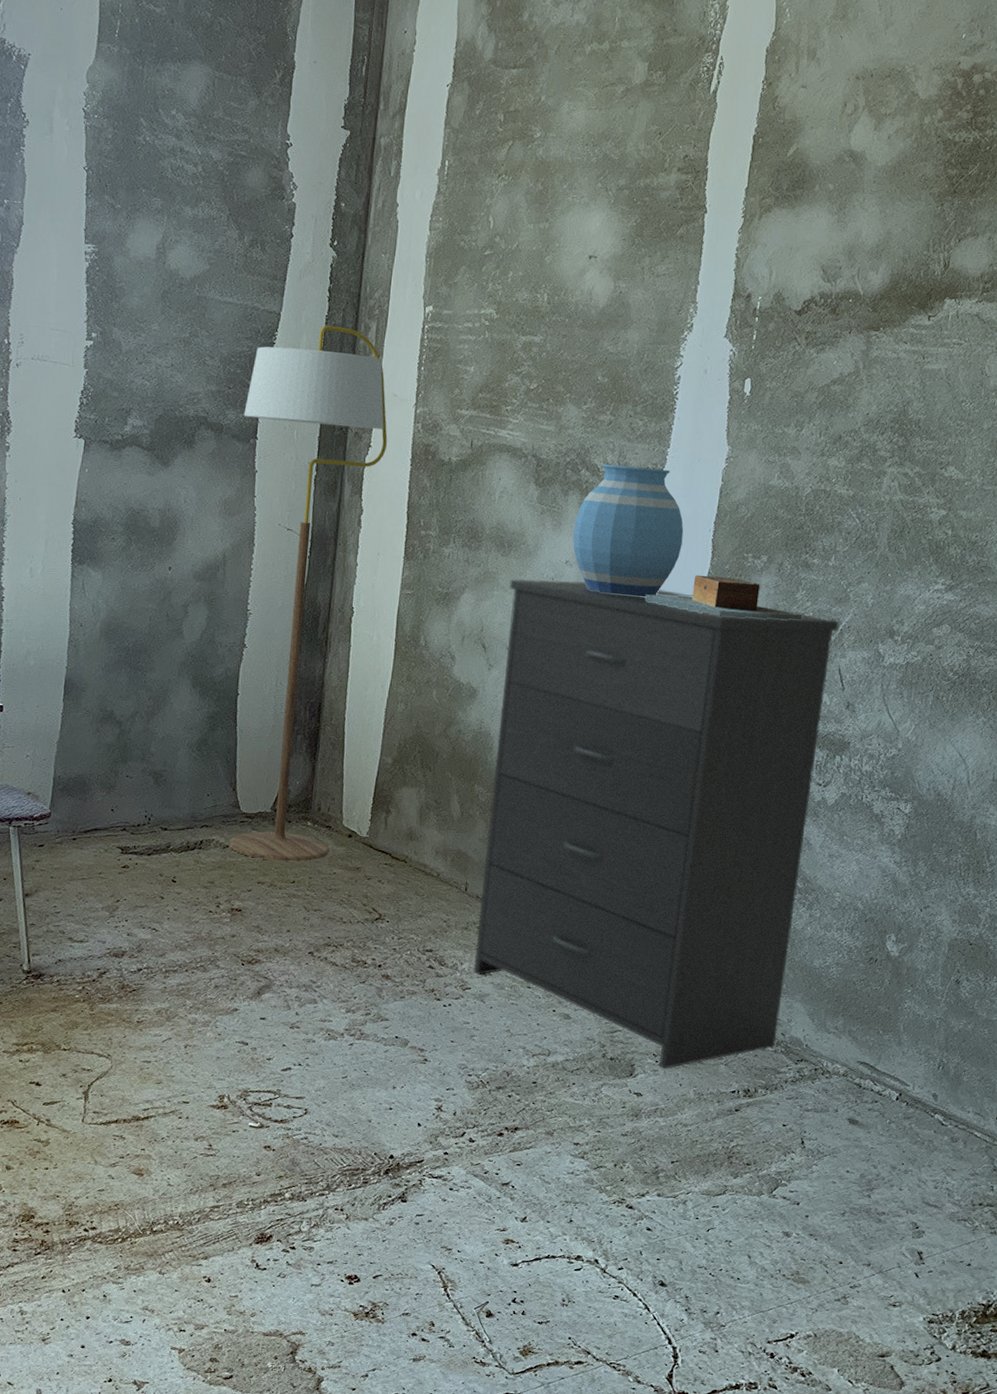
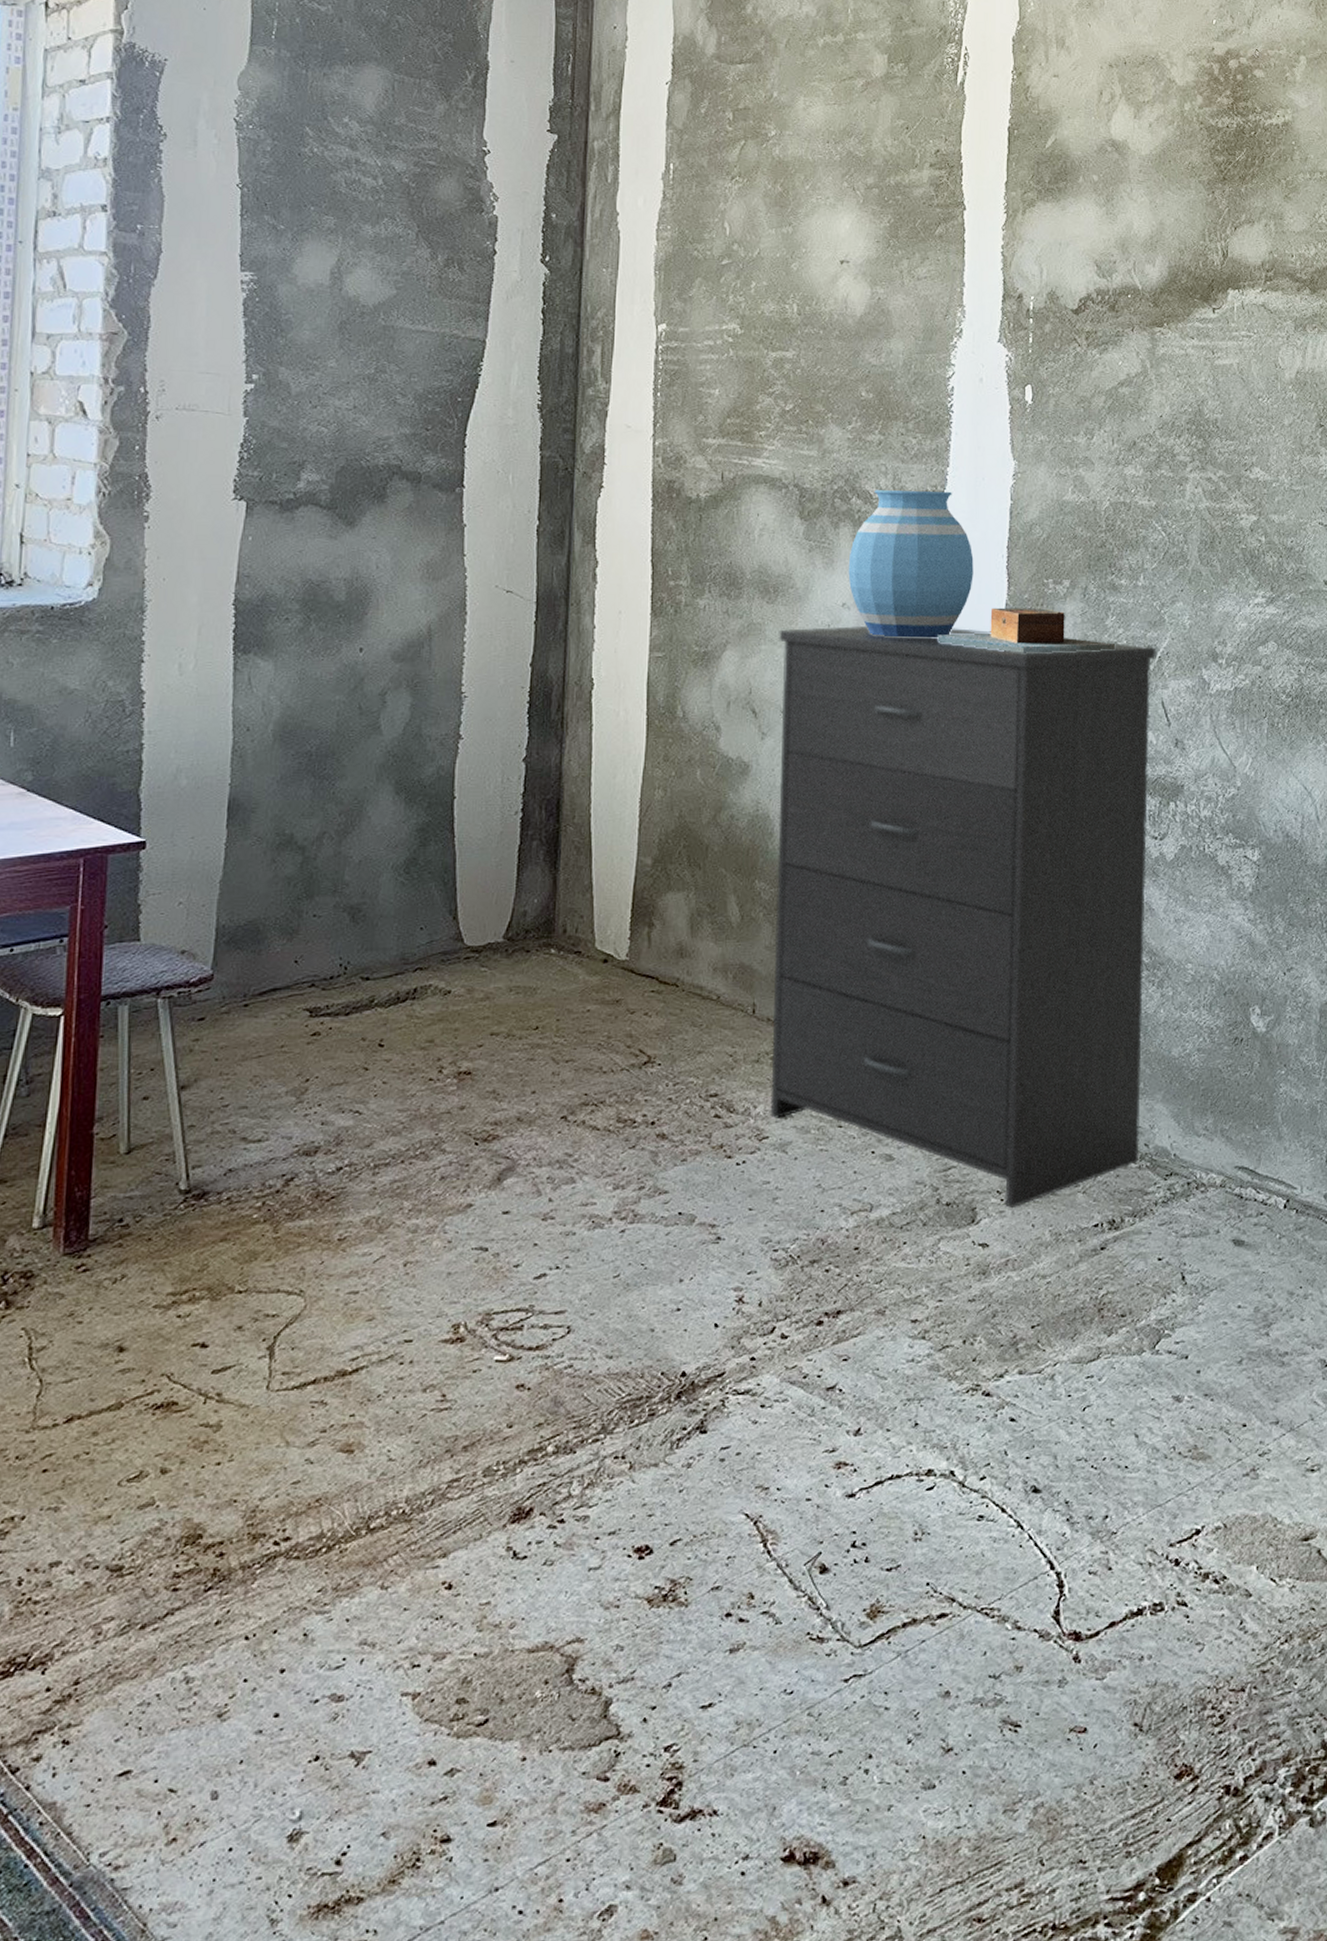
floor lamp: present [228,325,388,862] -> none [446,351,622,1003]

